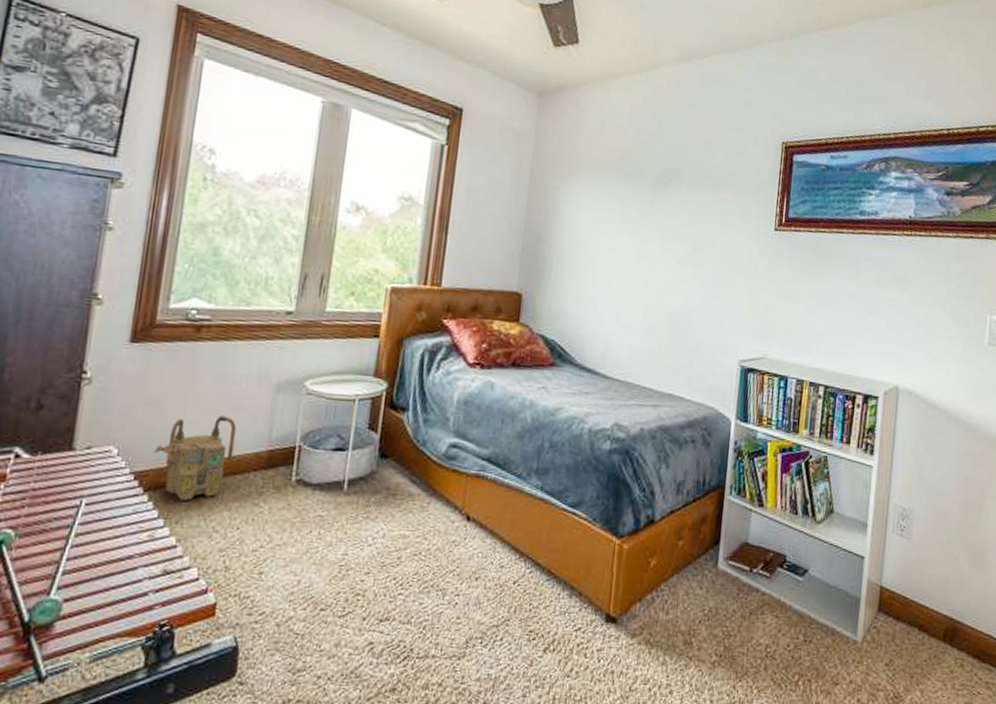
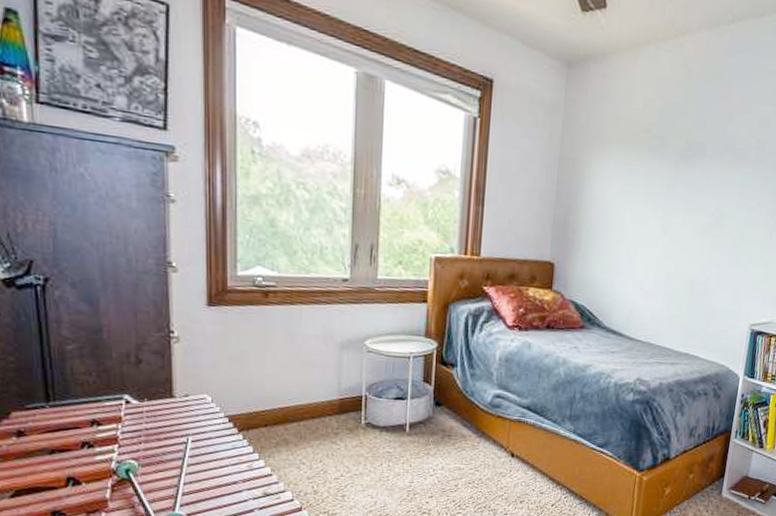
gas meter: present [154,415,237,501] -> none [242,369,310,439]

